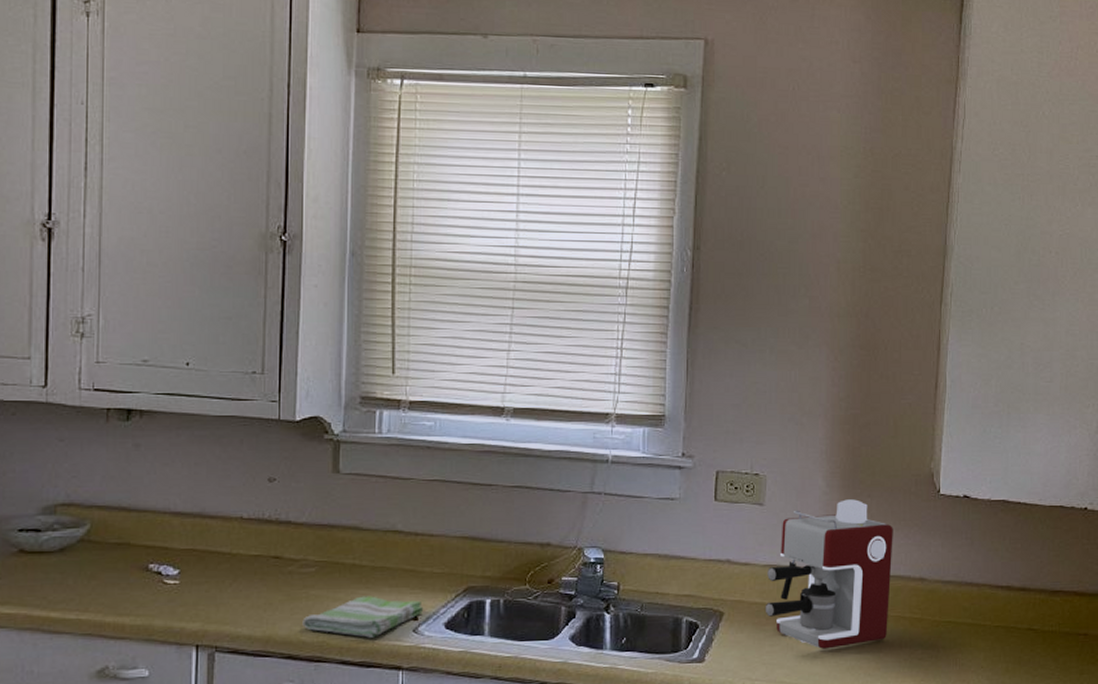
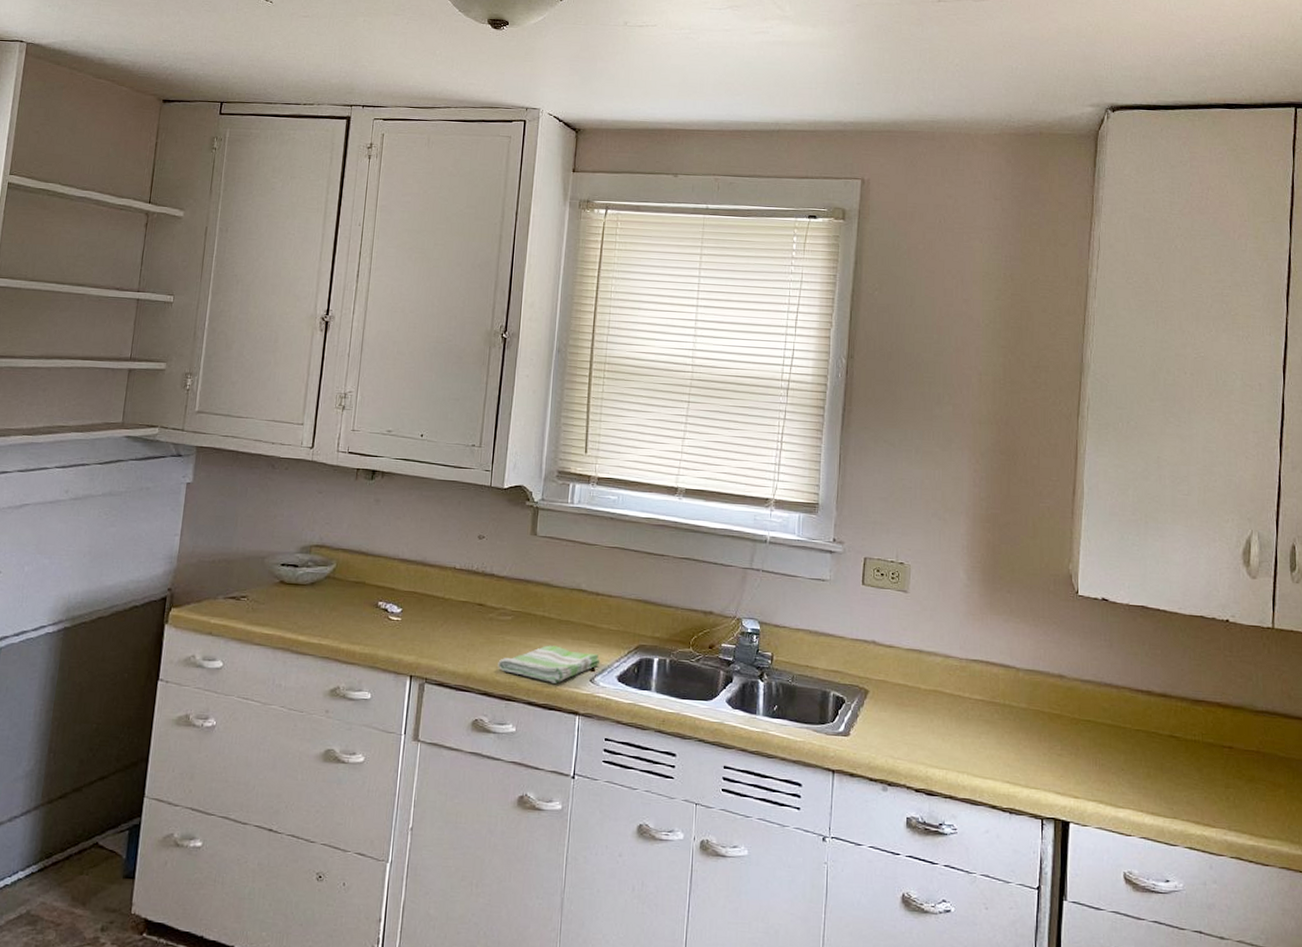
coffee maker: present [765,499,893,649] -> none [907,593,1032,736]

